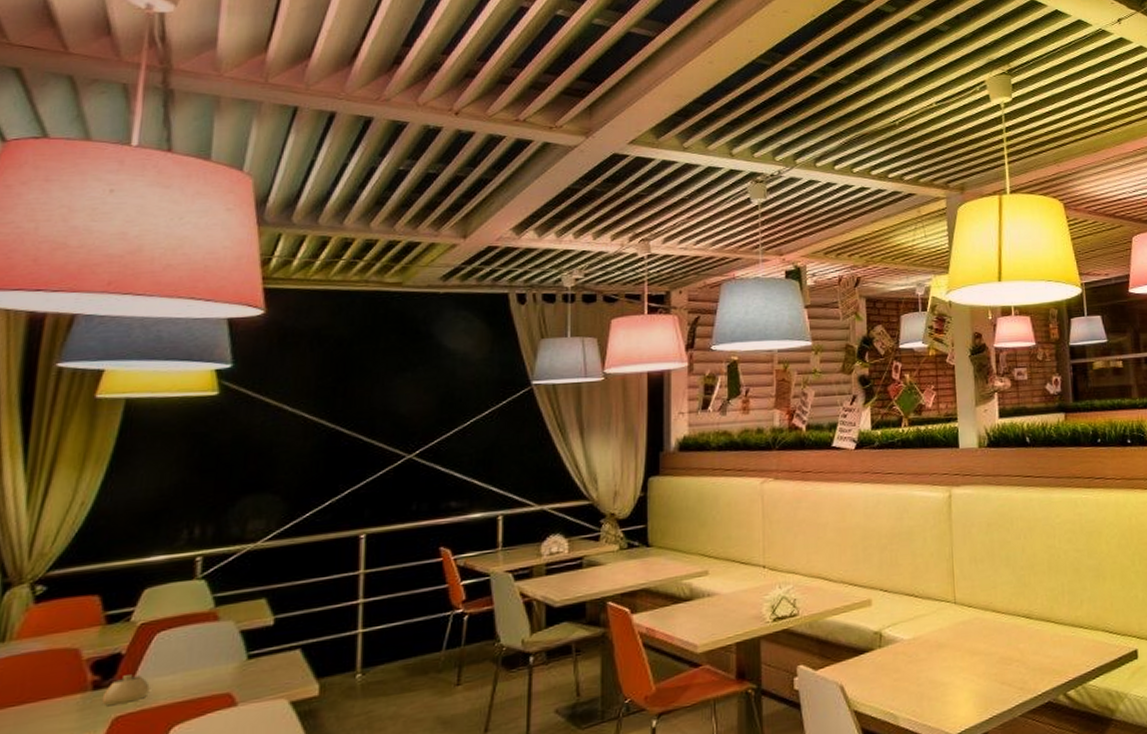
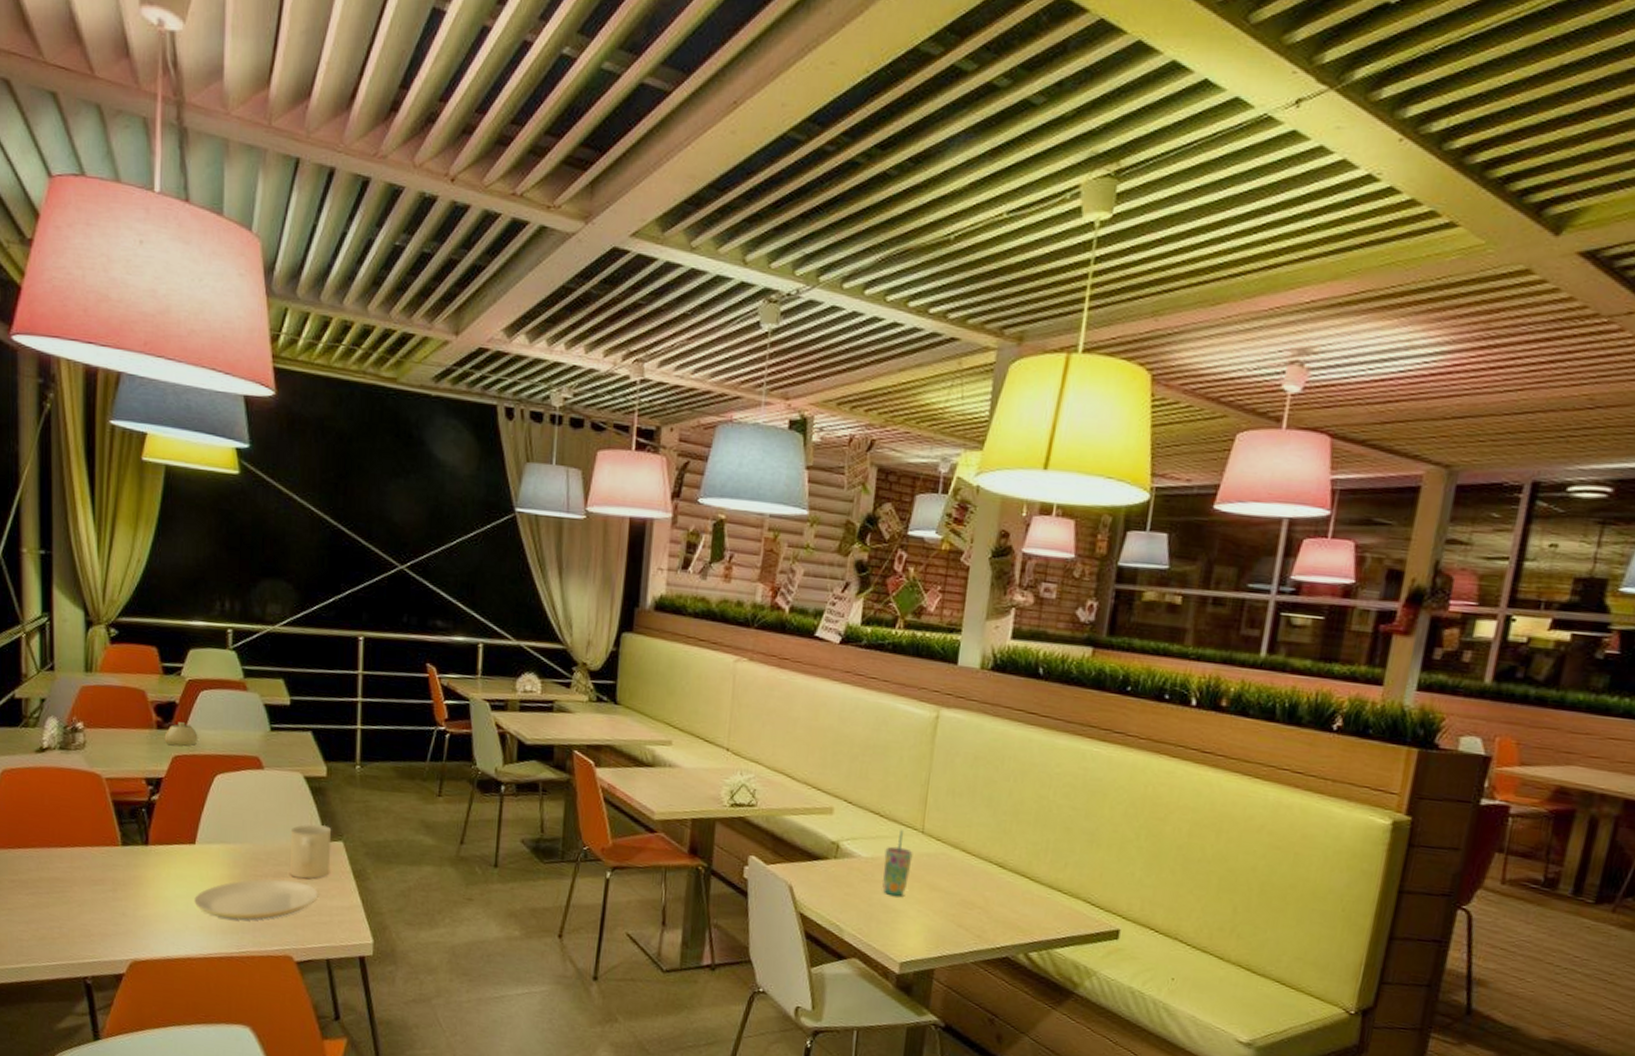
cup: none [924,605,951,670] -> present [882,830,913,896]

